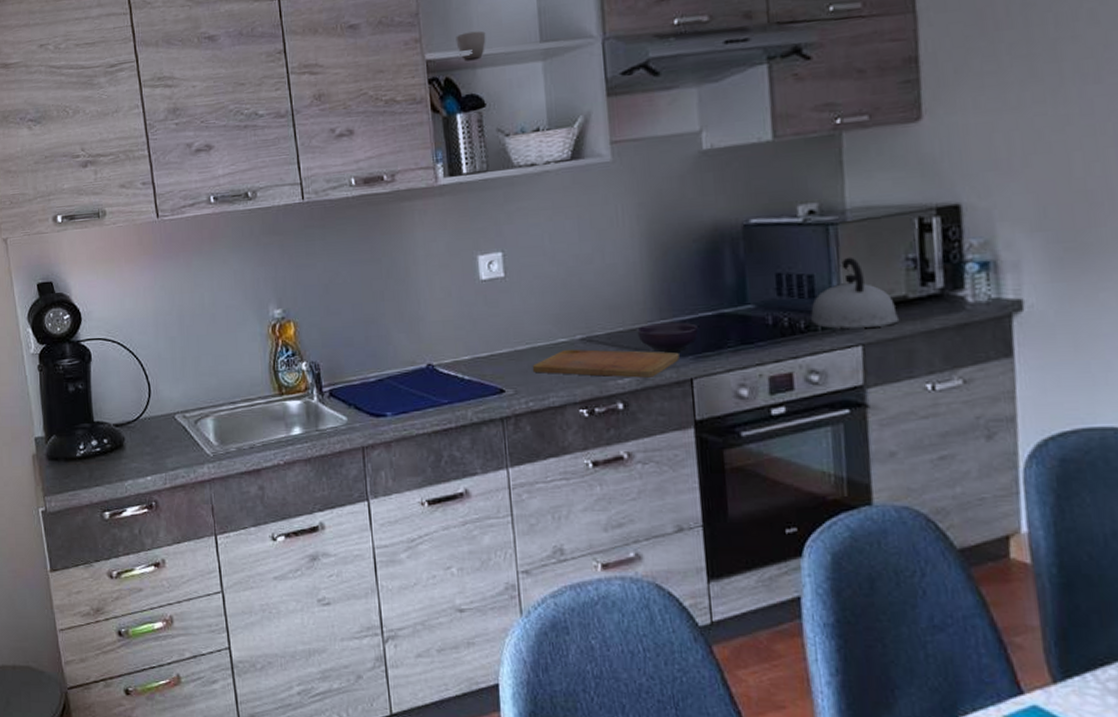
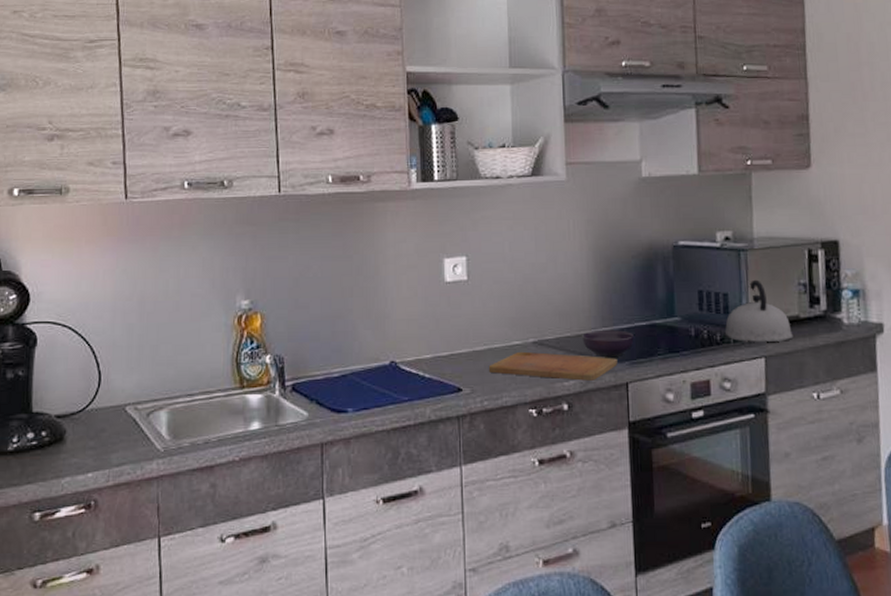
cup: present [456,30,486,62] -> none [435,51,462,77]

